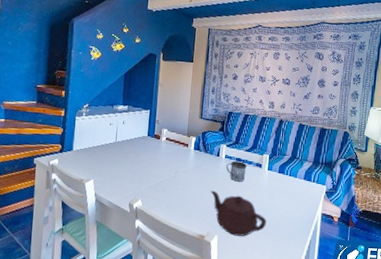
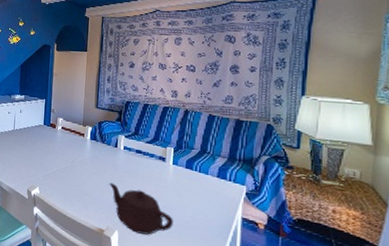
mug: present [226,161,247,182] -> none [125,153,148,176]

